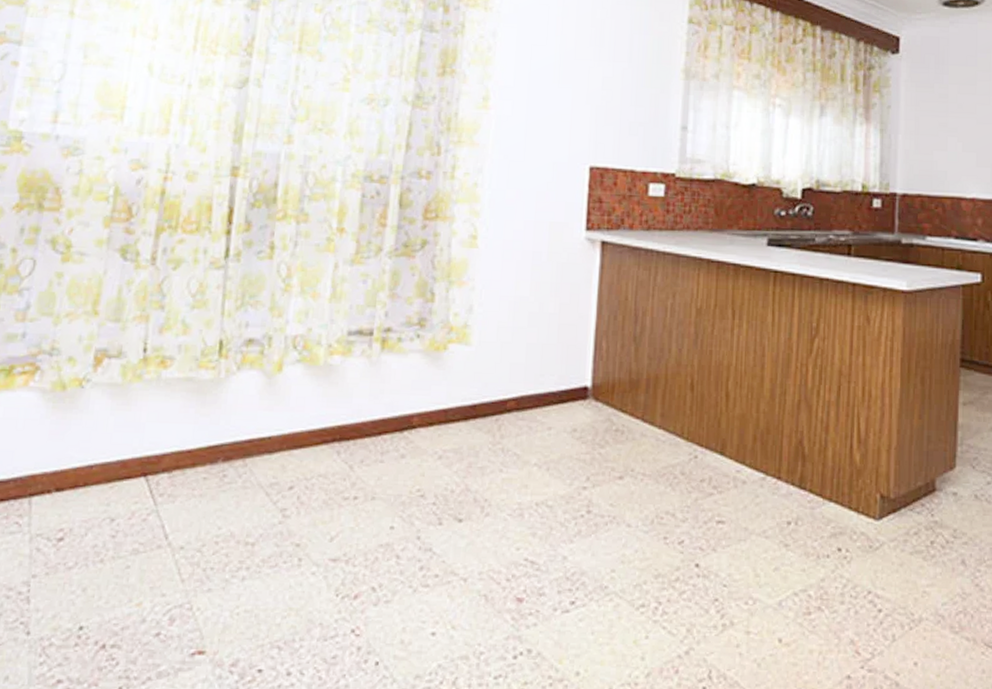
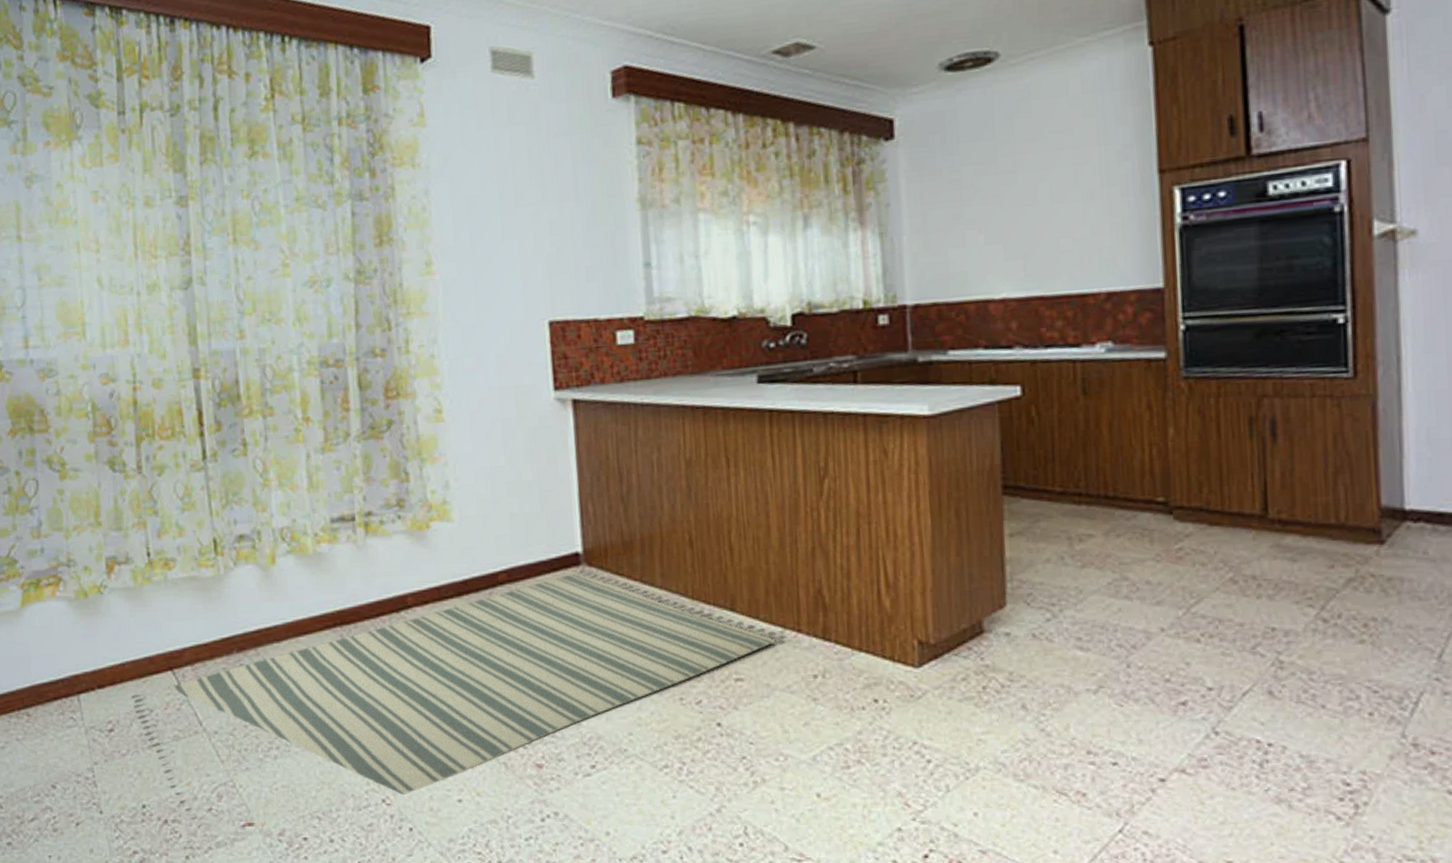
rug: none [93,405,768,675] -> present [132,570,787,845]

